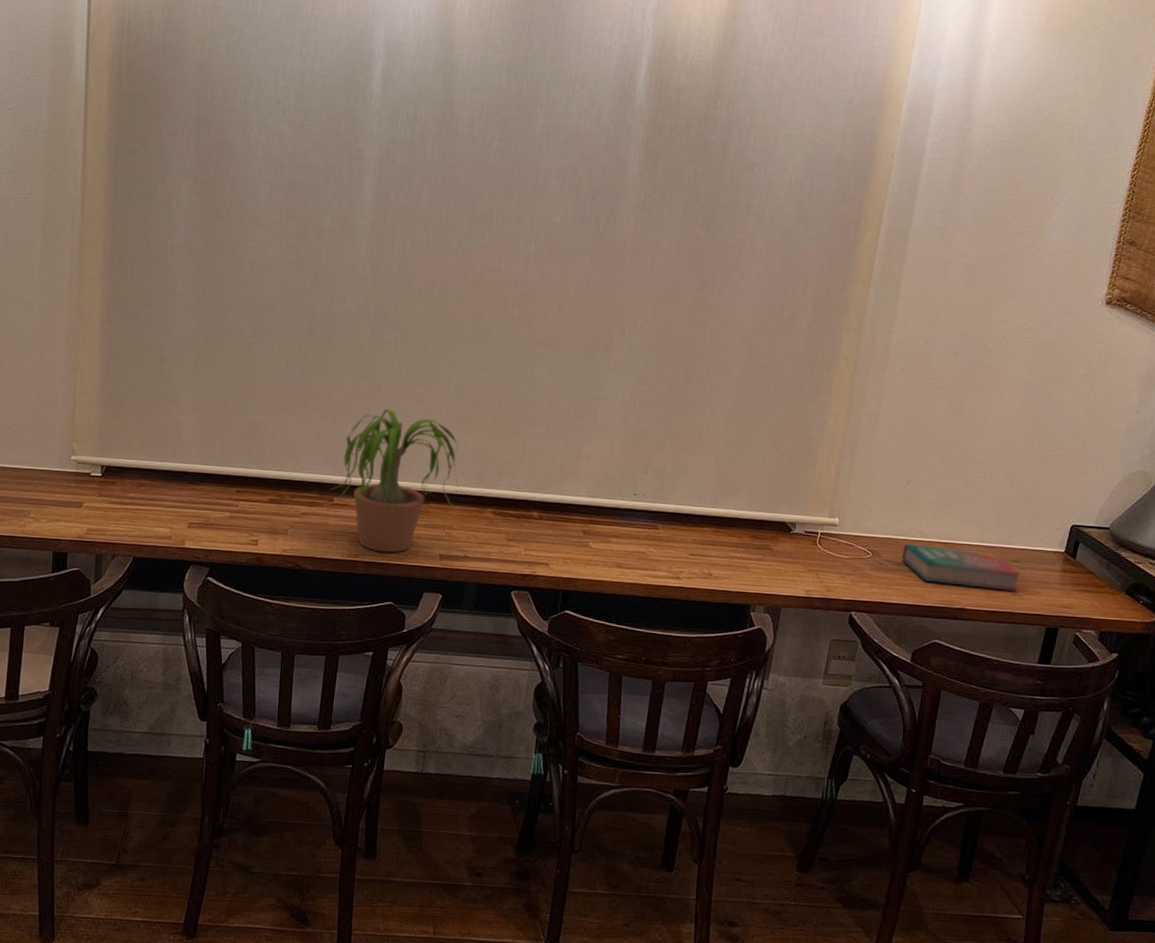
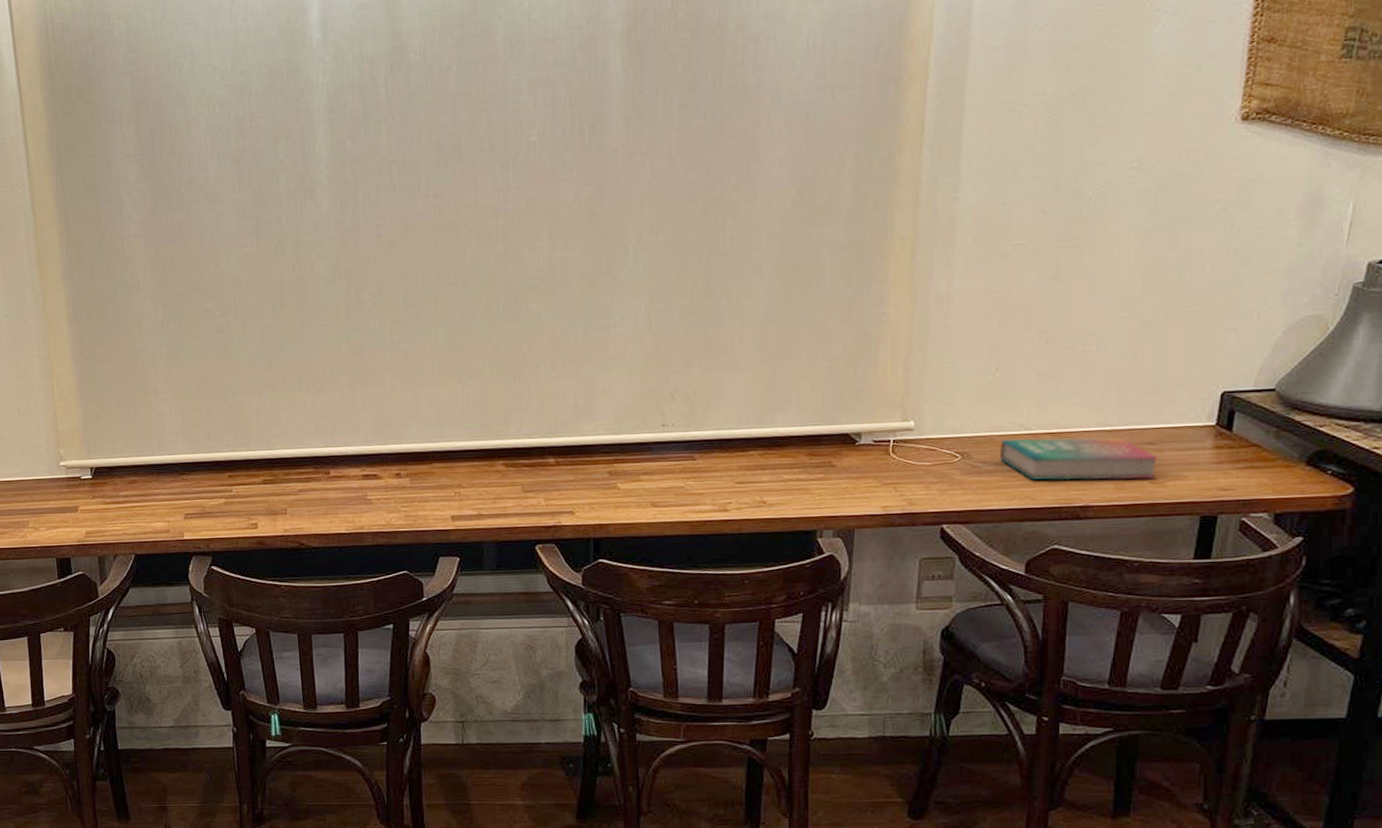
potted plant: present [330,409,470,553] -> none [325,370,475,521]

